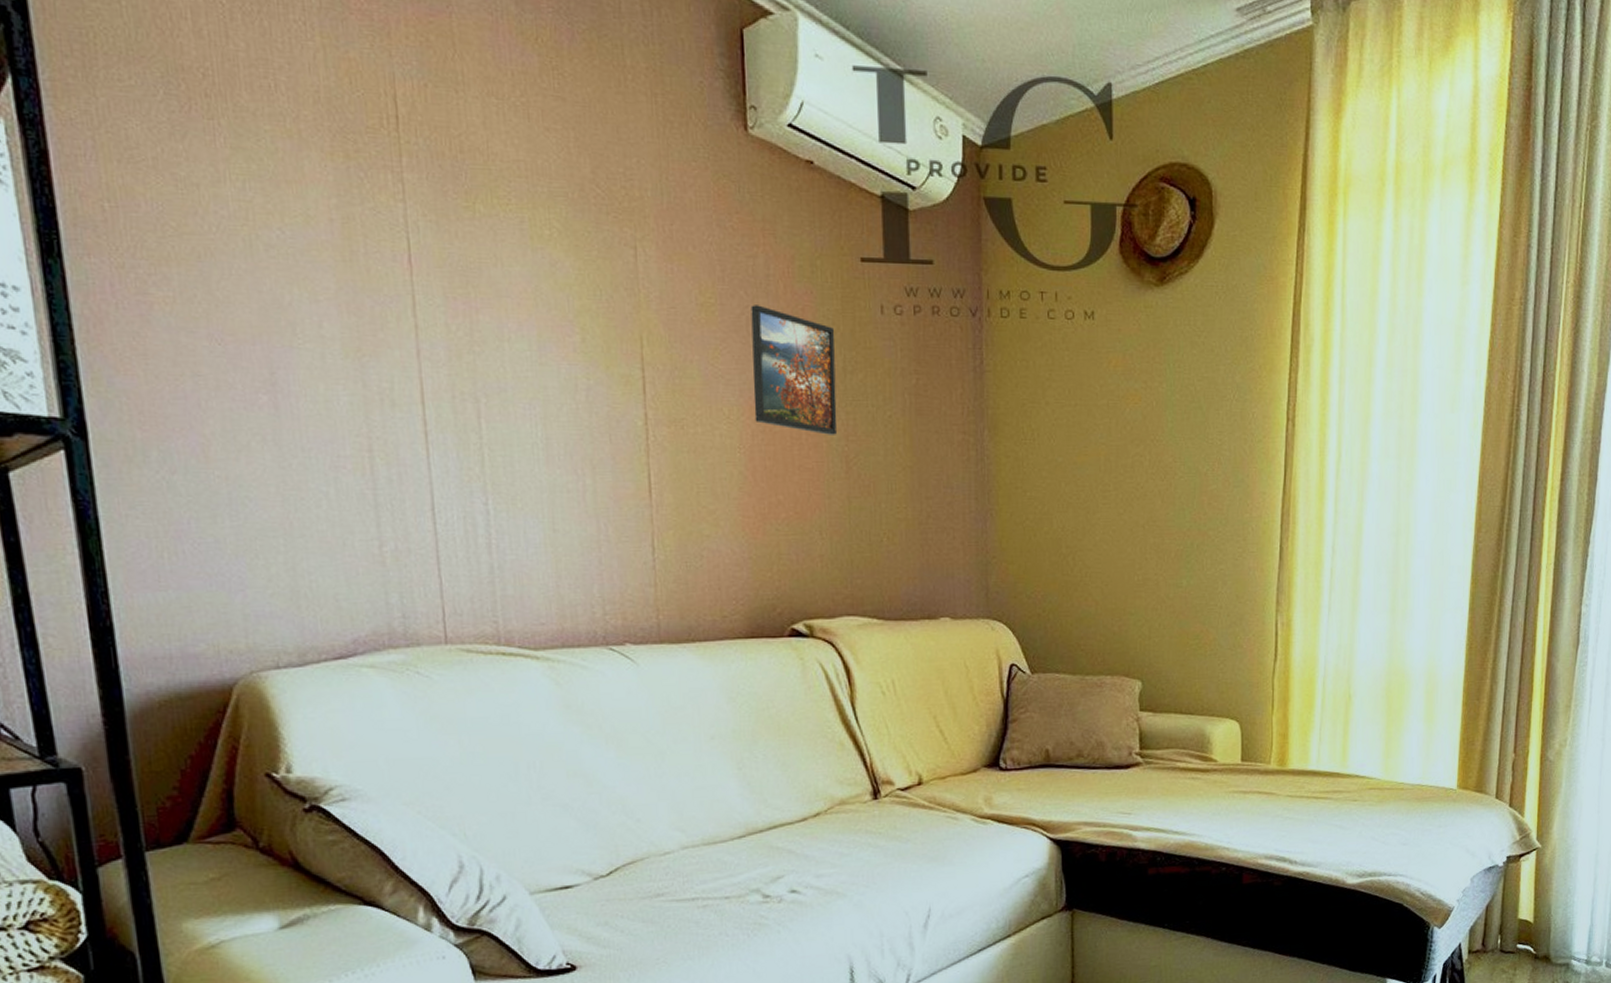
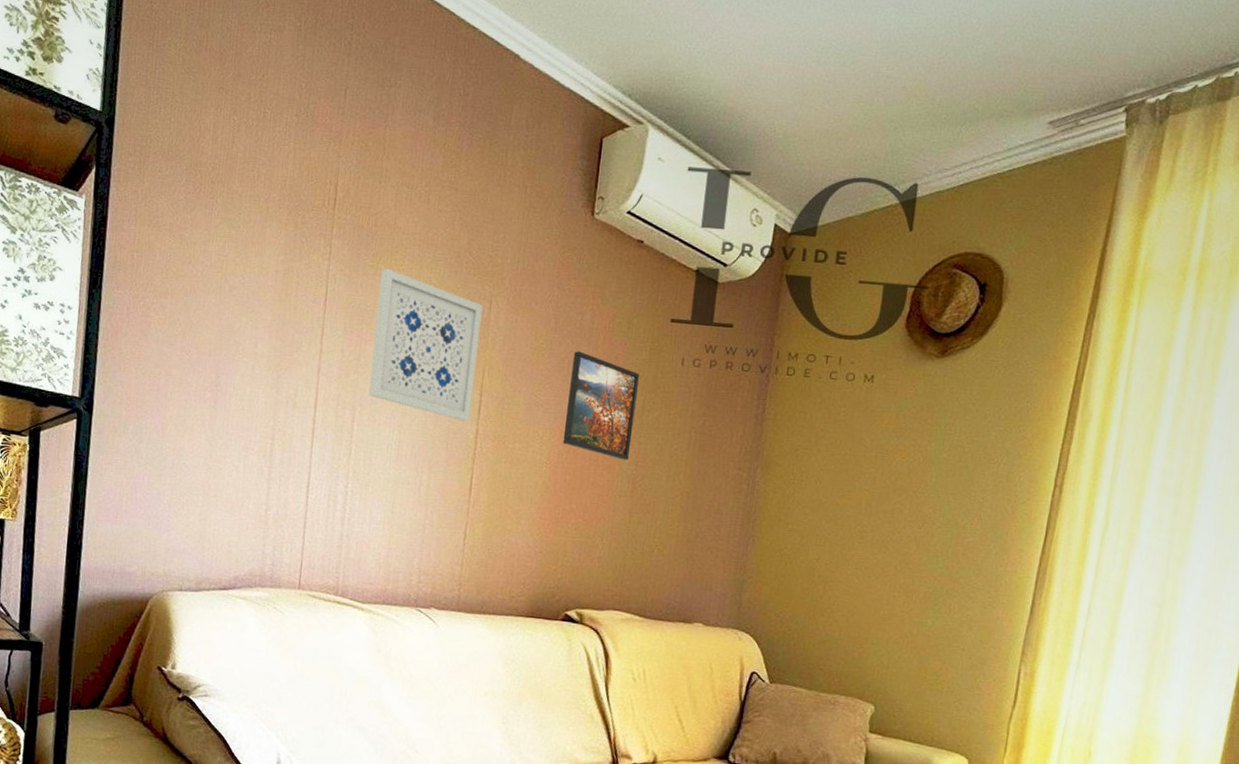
wall art: none [481,209,635,405] -> present [368,268,483,422]

